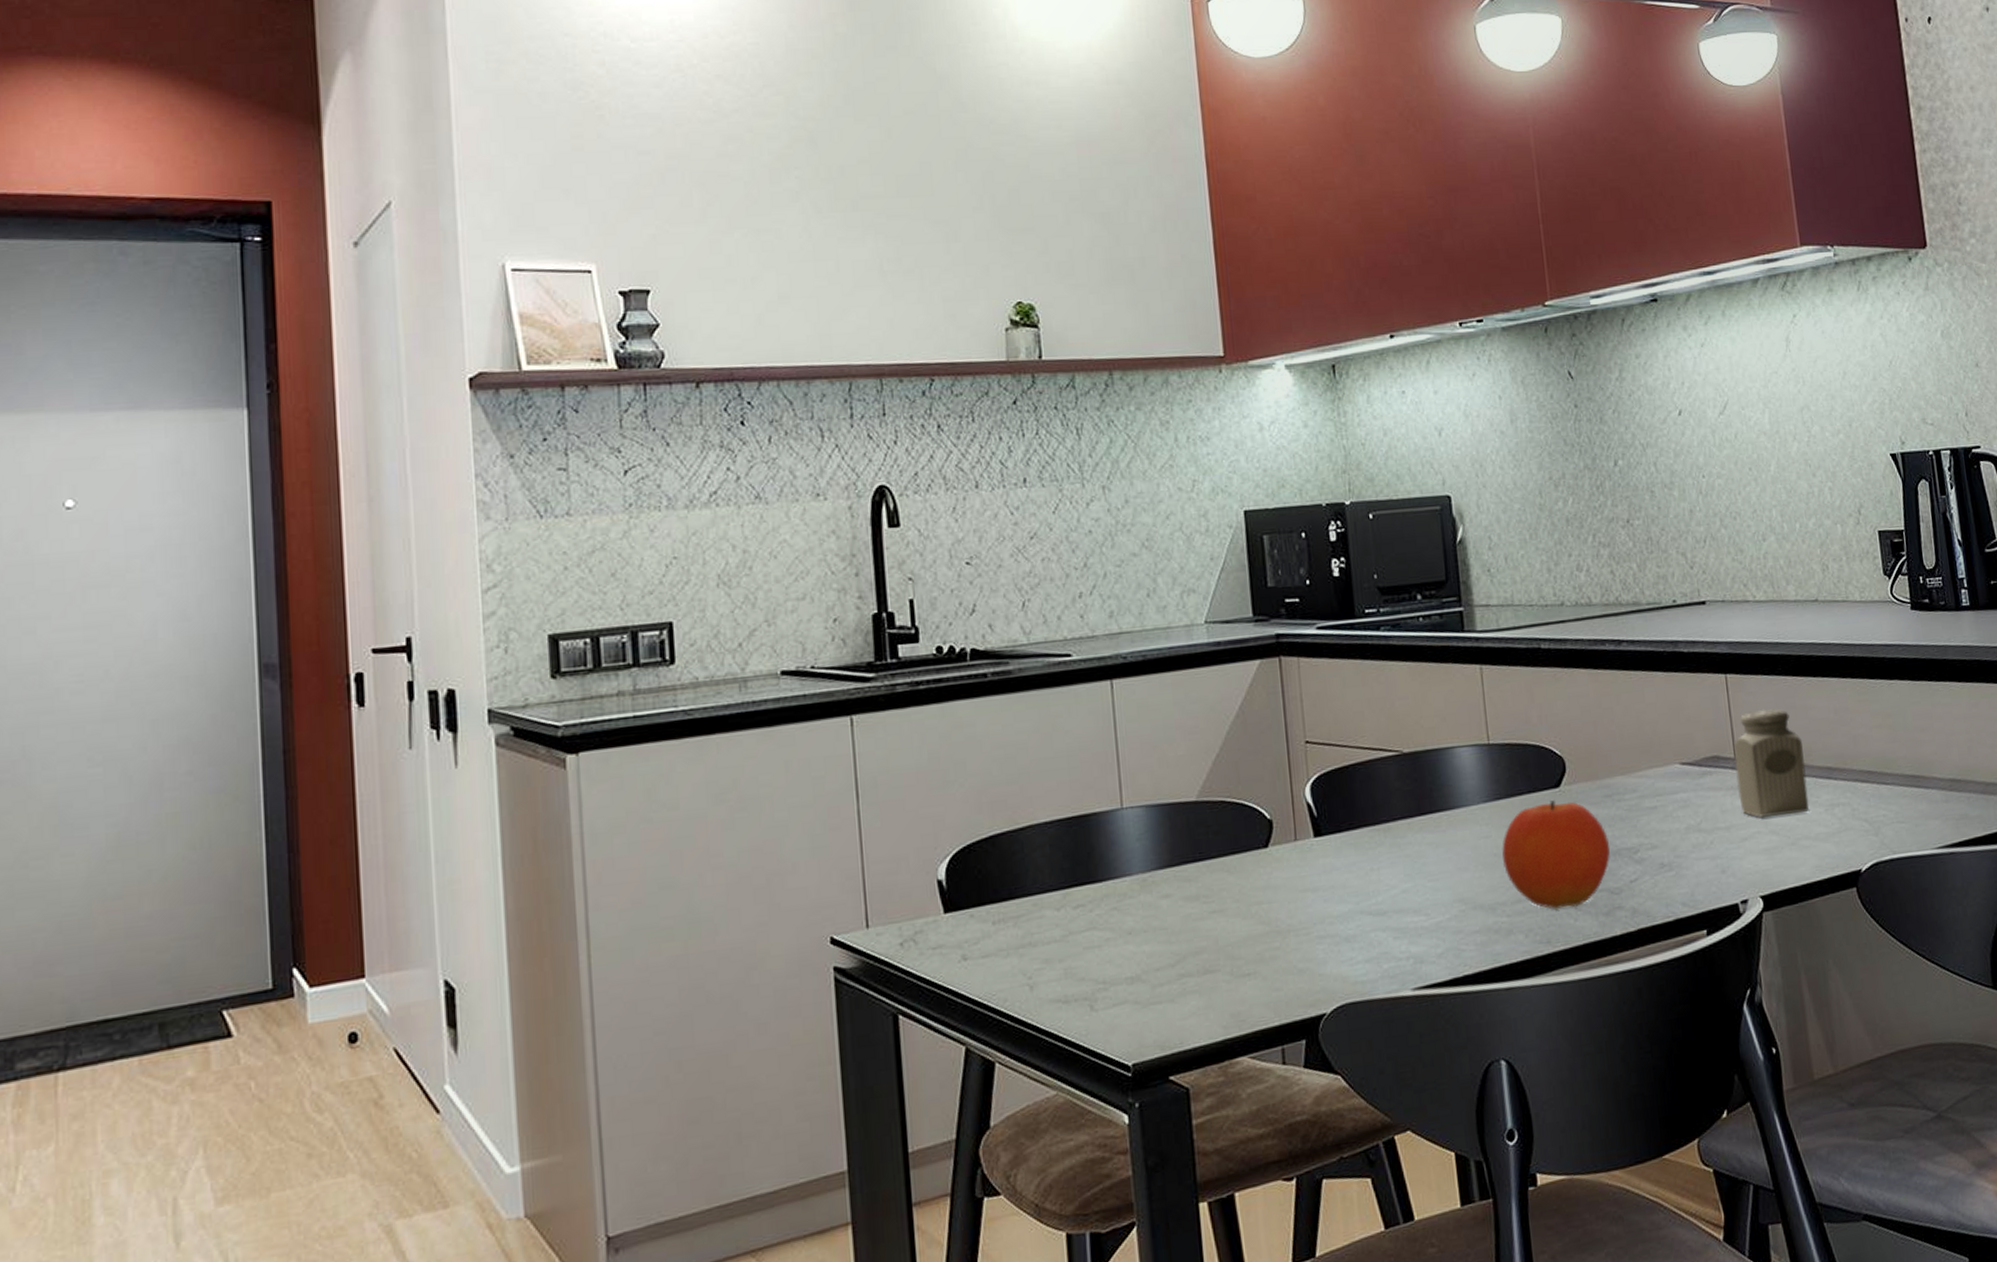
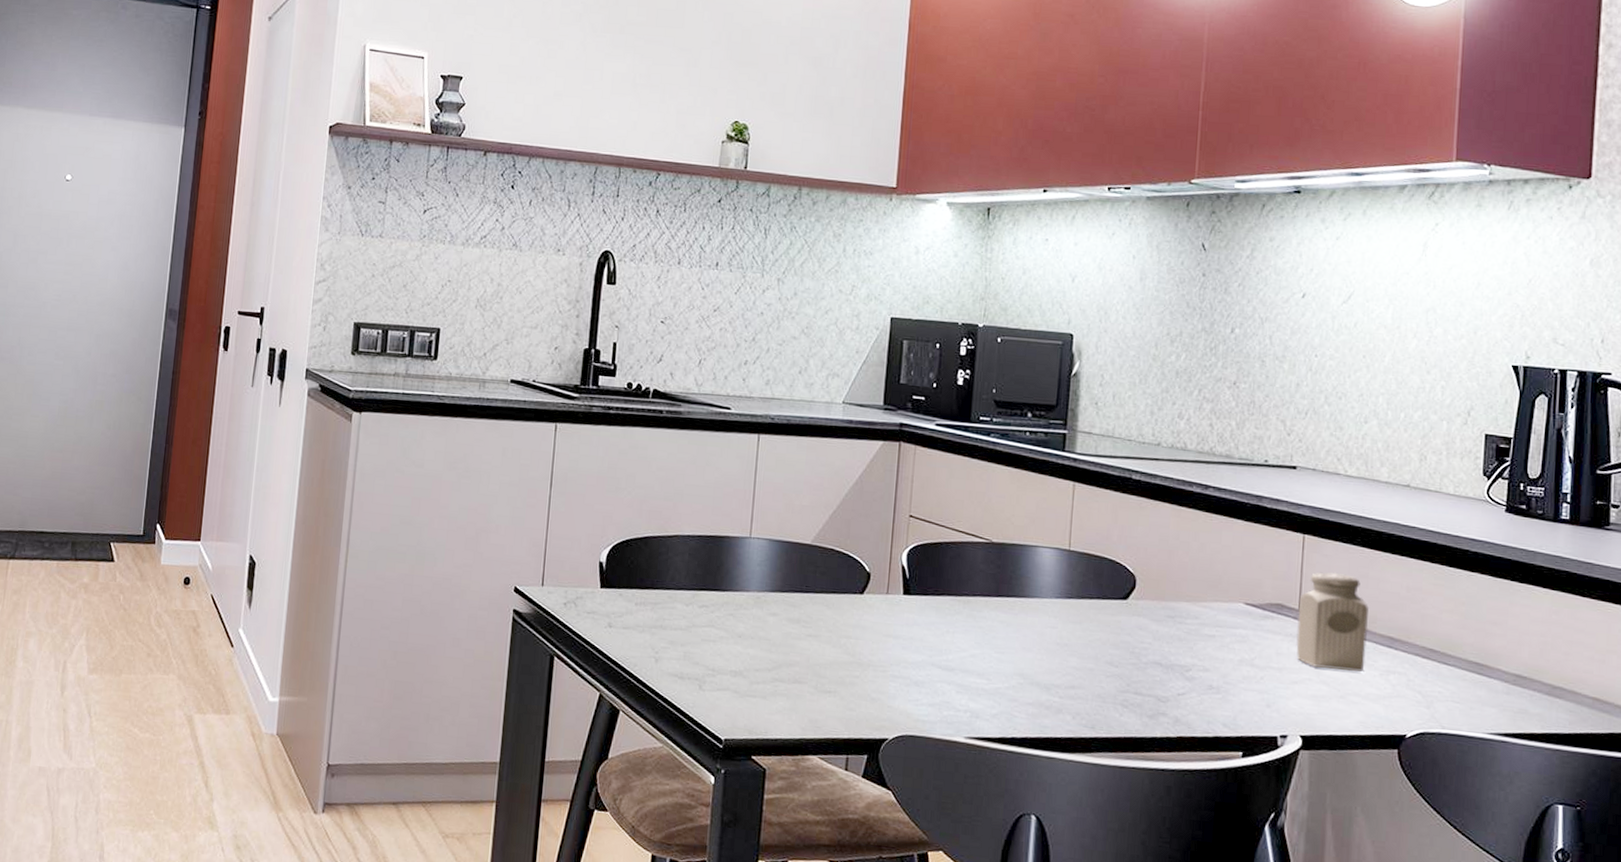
fruit: present [1502,800,1611,909] -> none [1064,609,1165,704]

